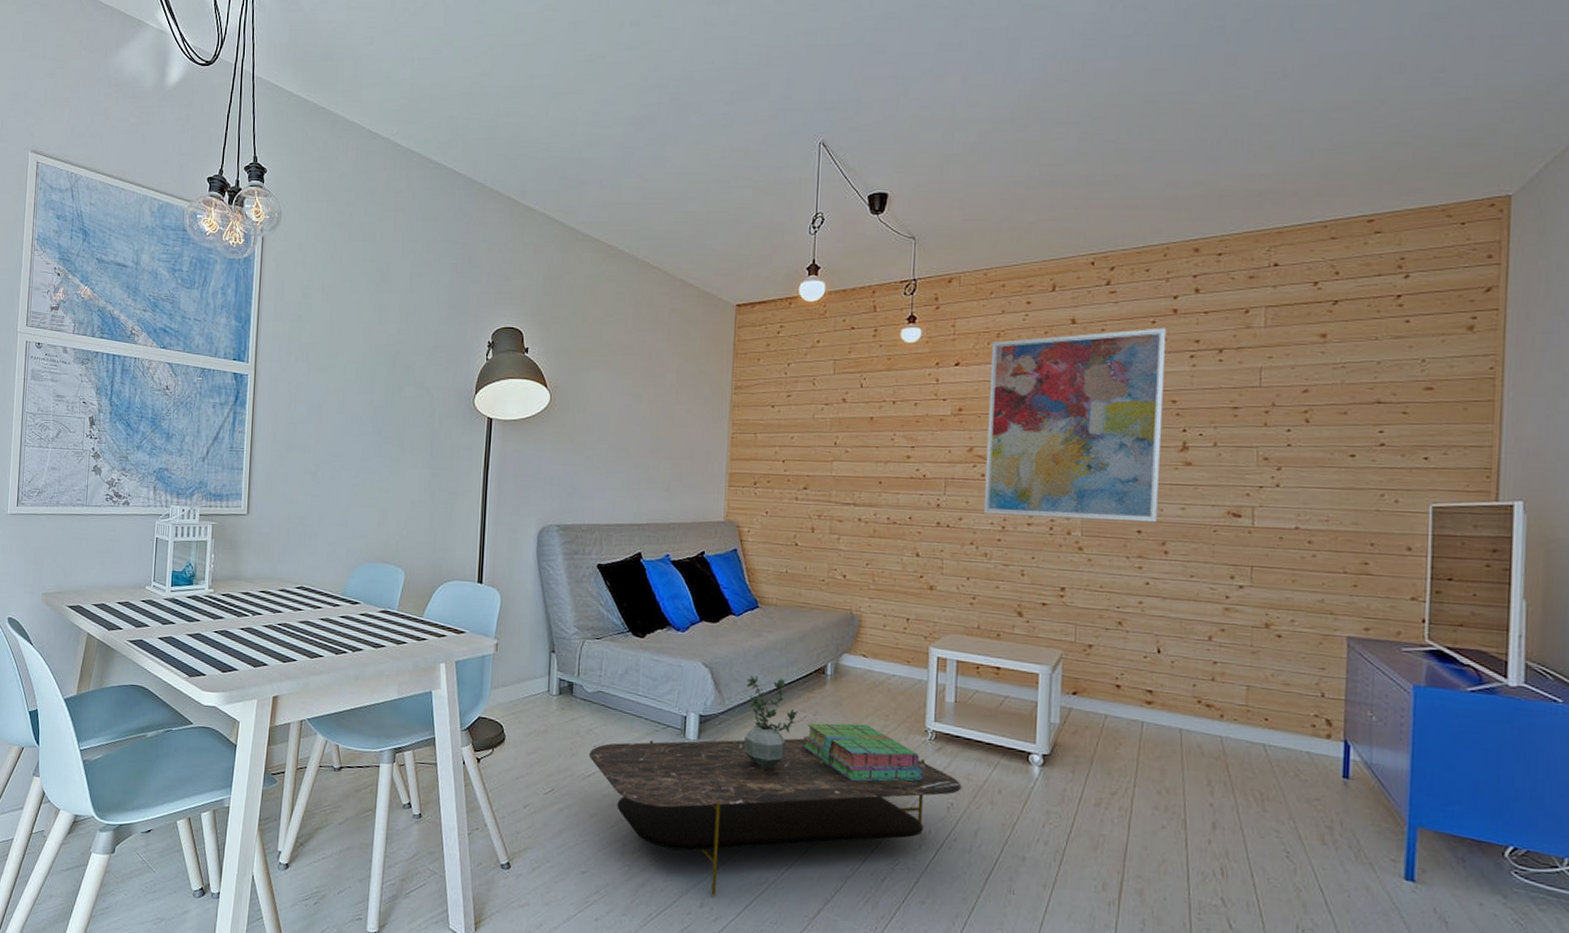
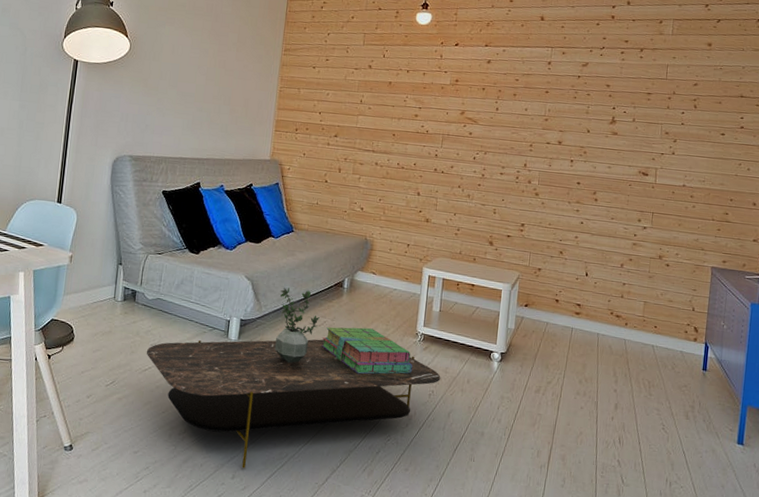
wall art: present [983,327,1167,523] -> none [469,29,607,177]

